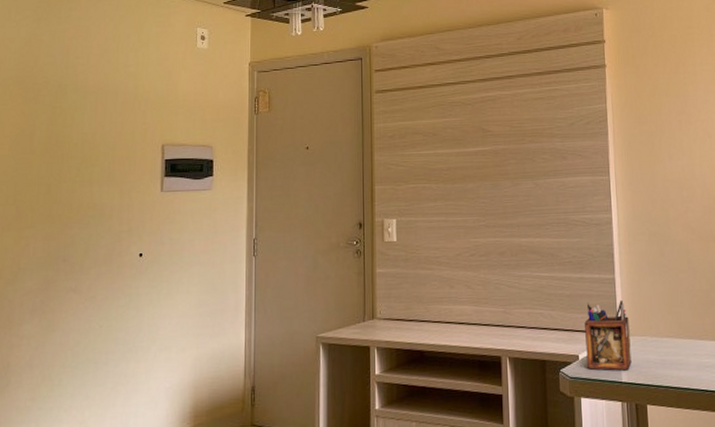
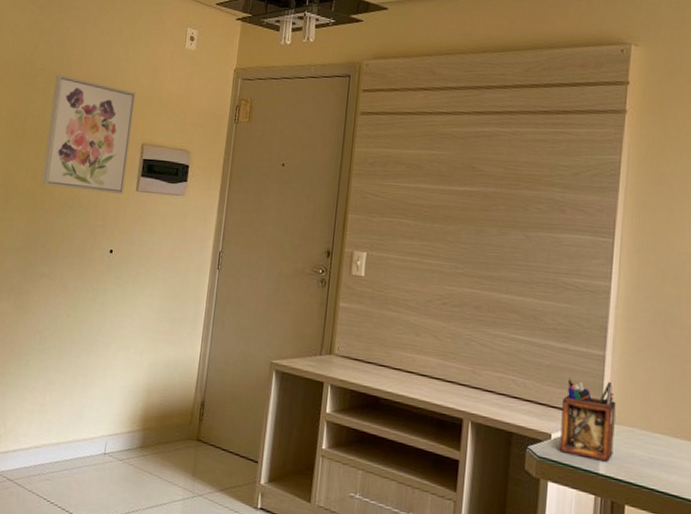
wall art: none [56,86,150,199] -> present [41,75,135,194]

